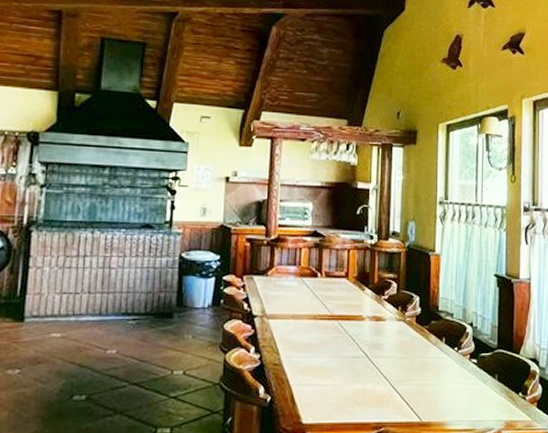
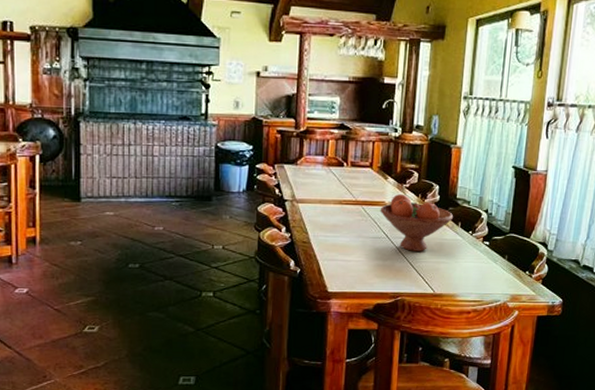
fruit bowl: none [357,307,437,372] -> present [380,194,454,251]

